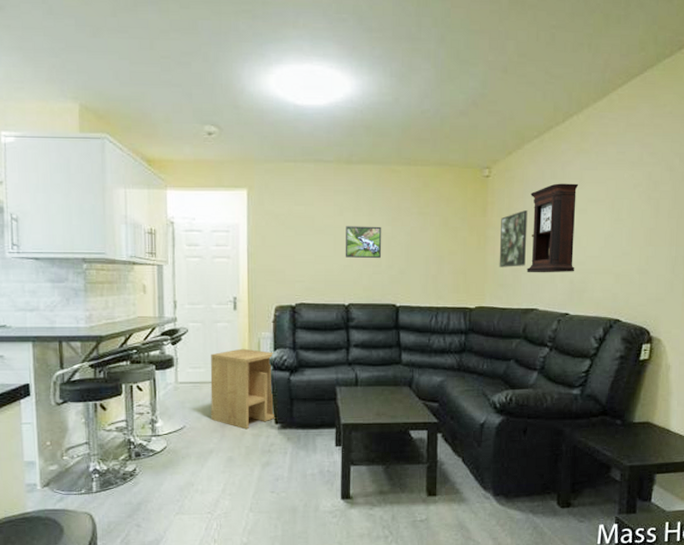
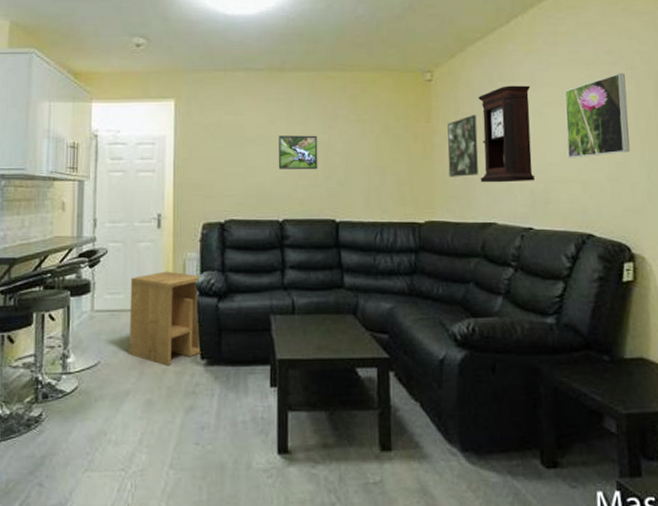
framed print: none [605,174,664,252] -> present [564,73,630,159]

